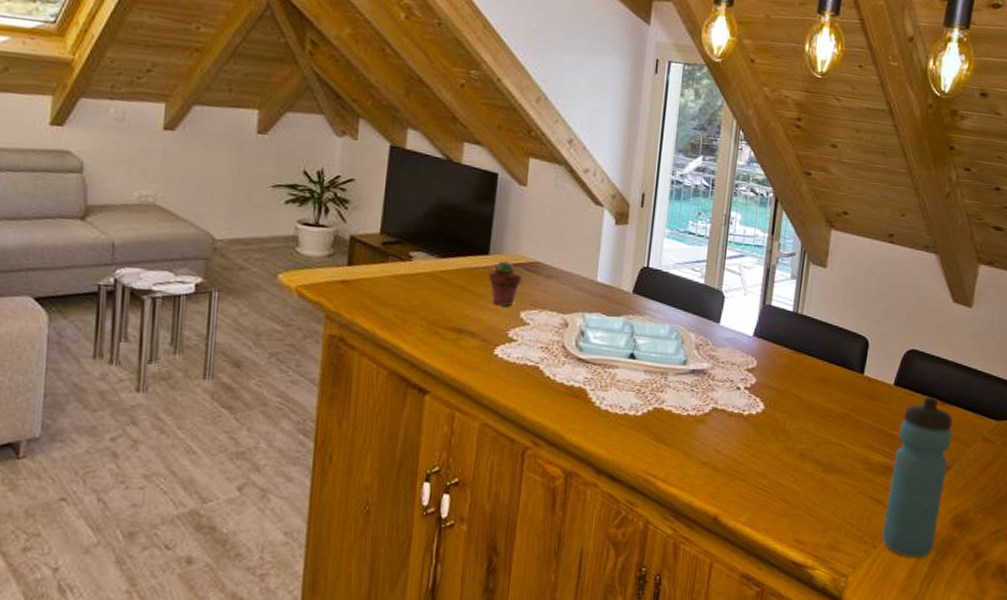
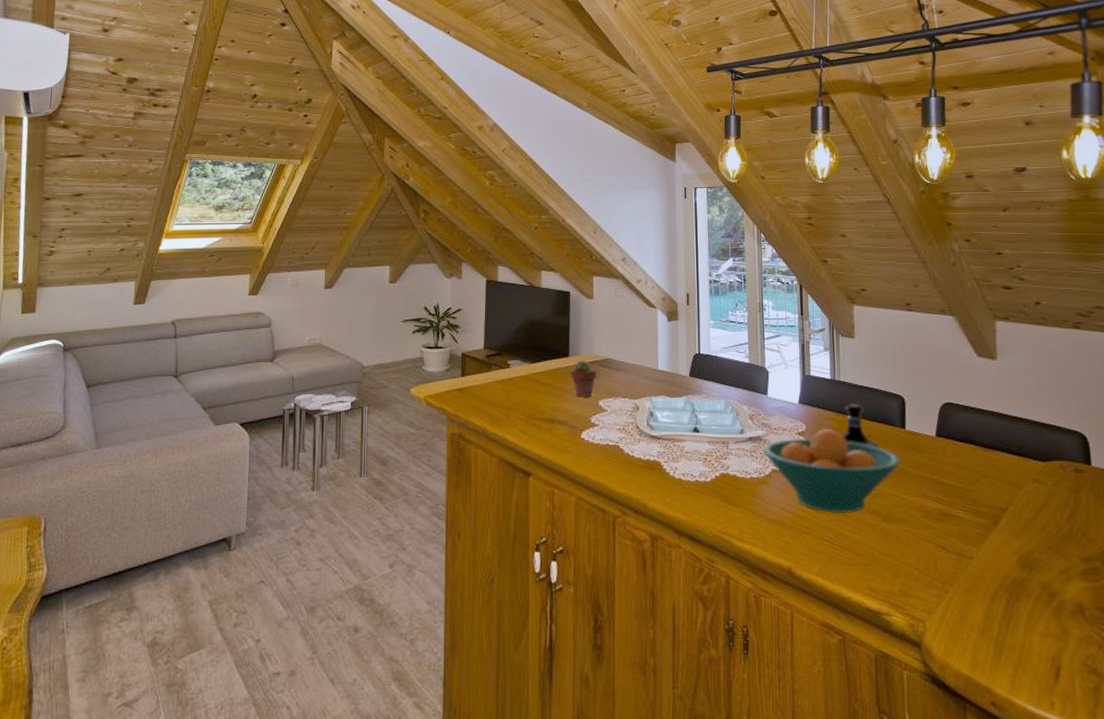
fruit bowl: none [706,366,853,461] -> present [763,428,901,514]
tequila bottle: none [794,341,833,393] -> present [841,403,879,448]
water bottle: present [882,396,953,558] -> none [948,444,1006,600]

